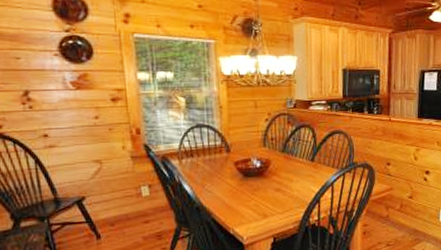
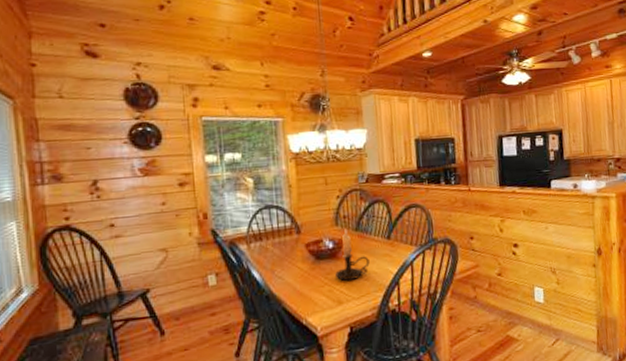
candle holder: none [262,150,294,197] -> present [335,228,370,281]

